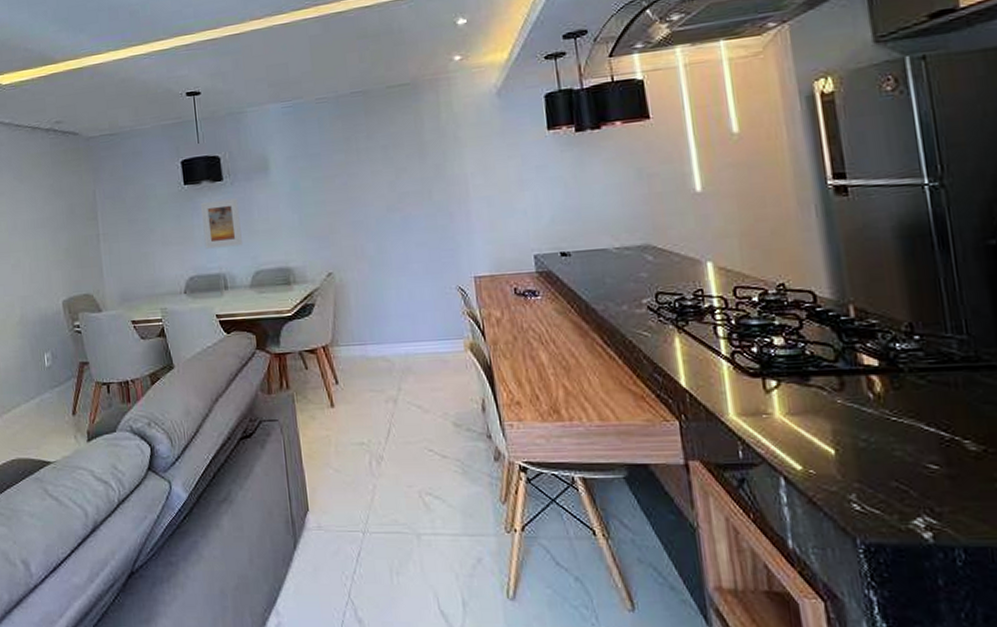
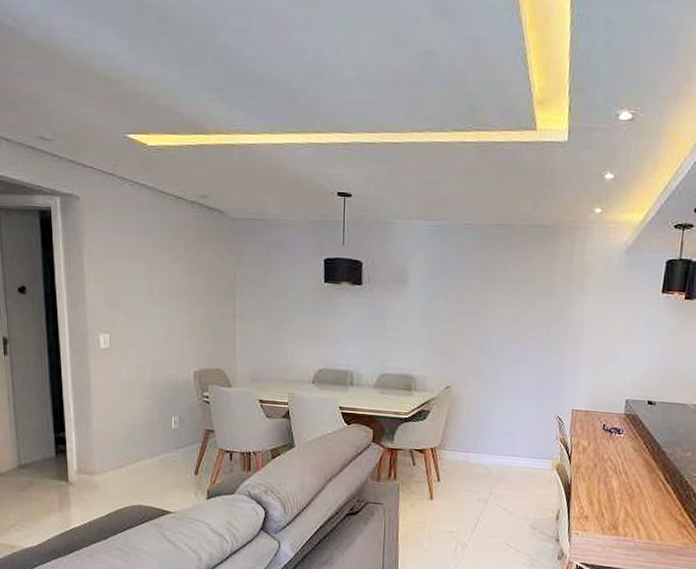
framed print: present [201,198,242,249] -> none [337,302,374,349]

